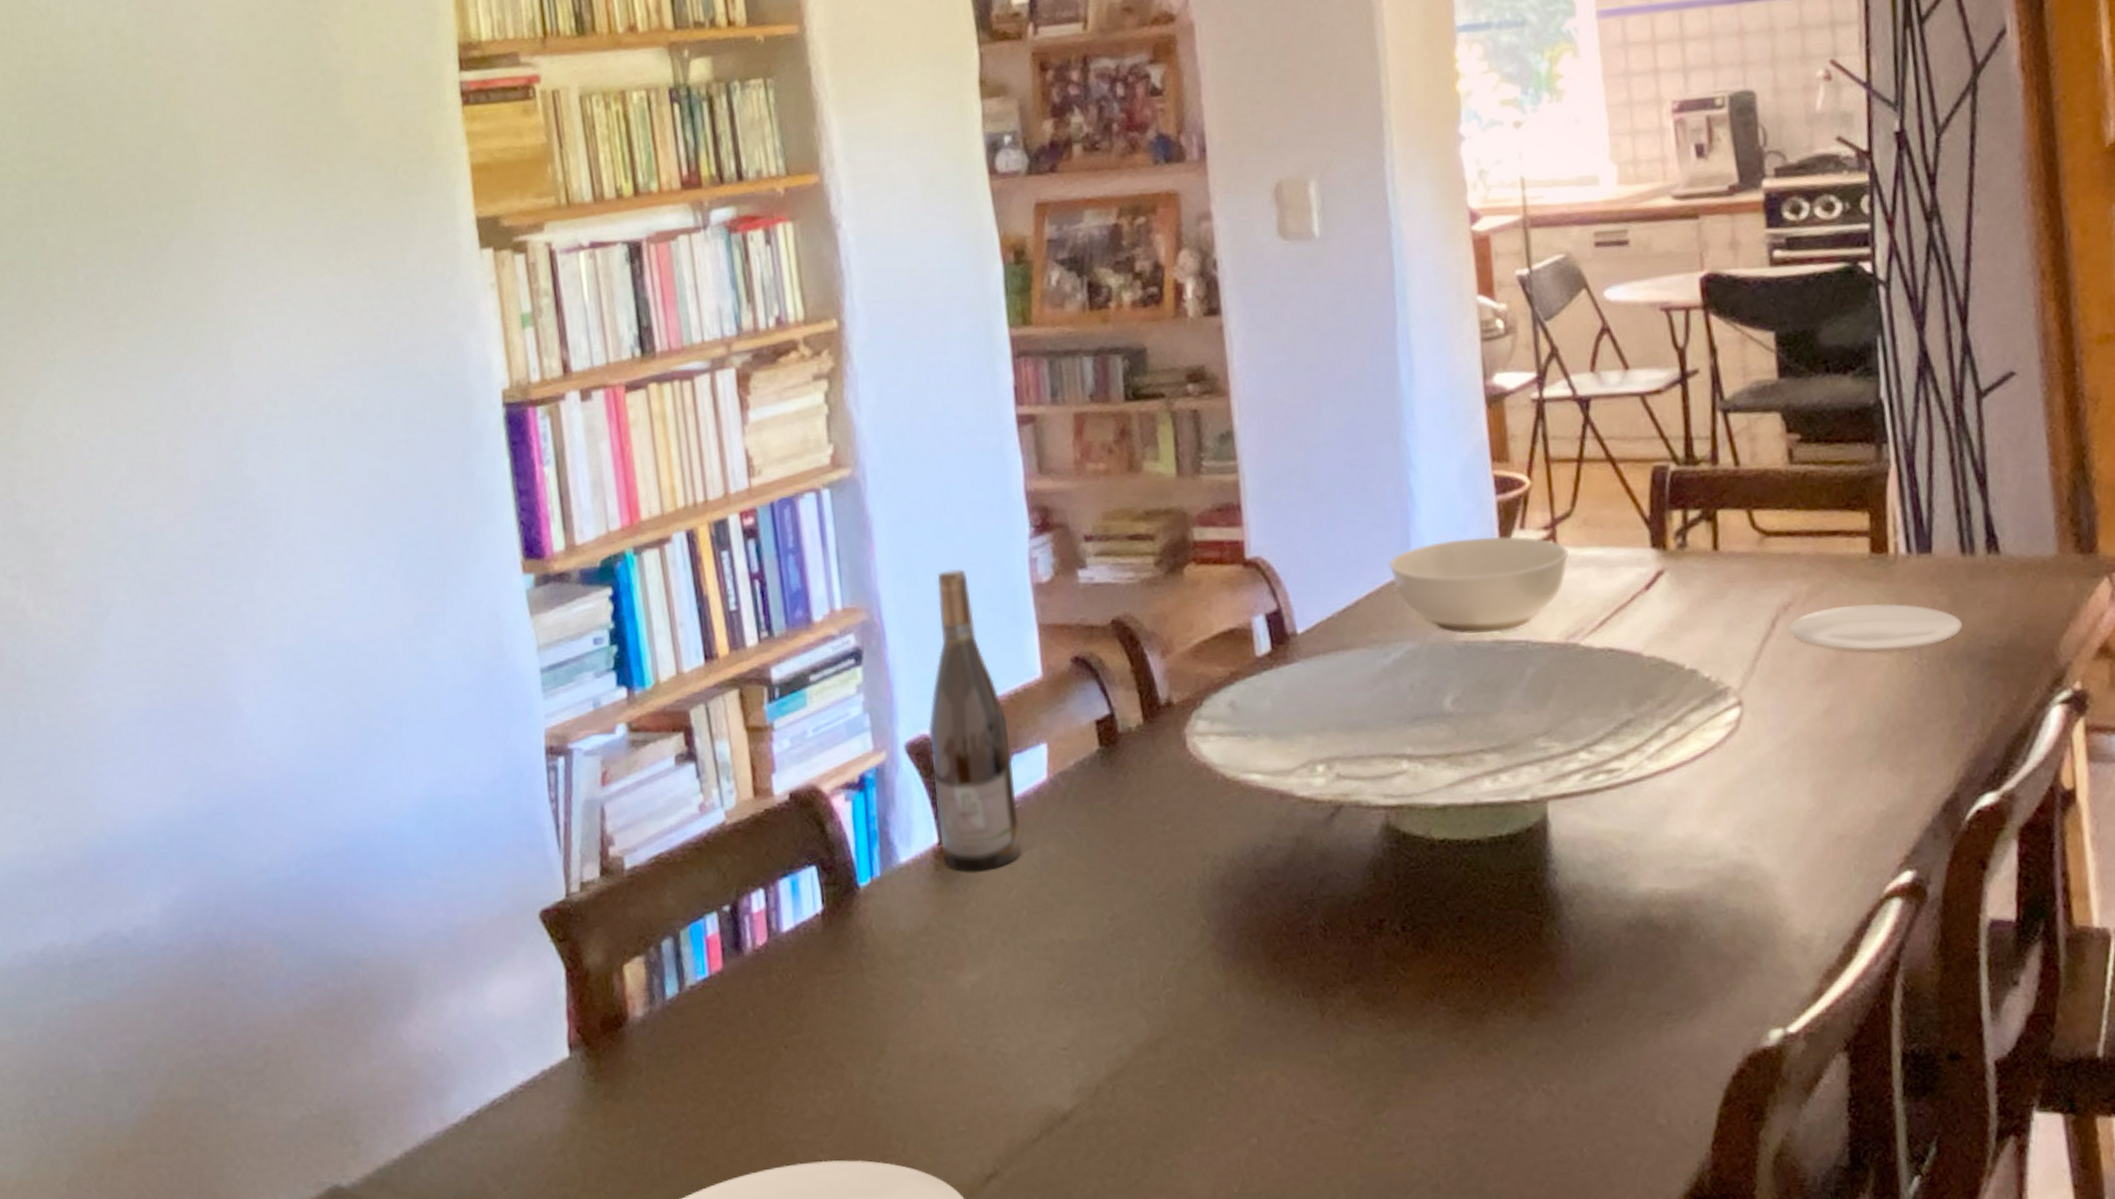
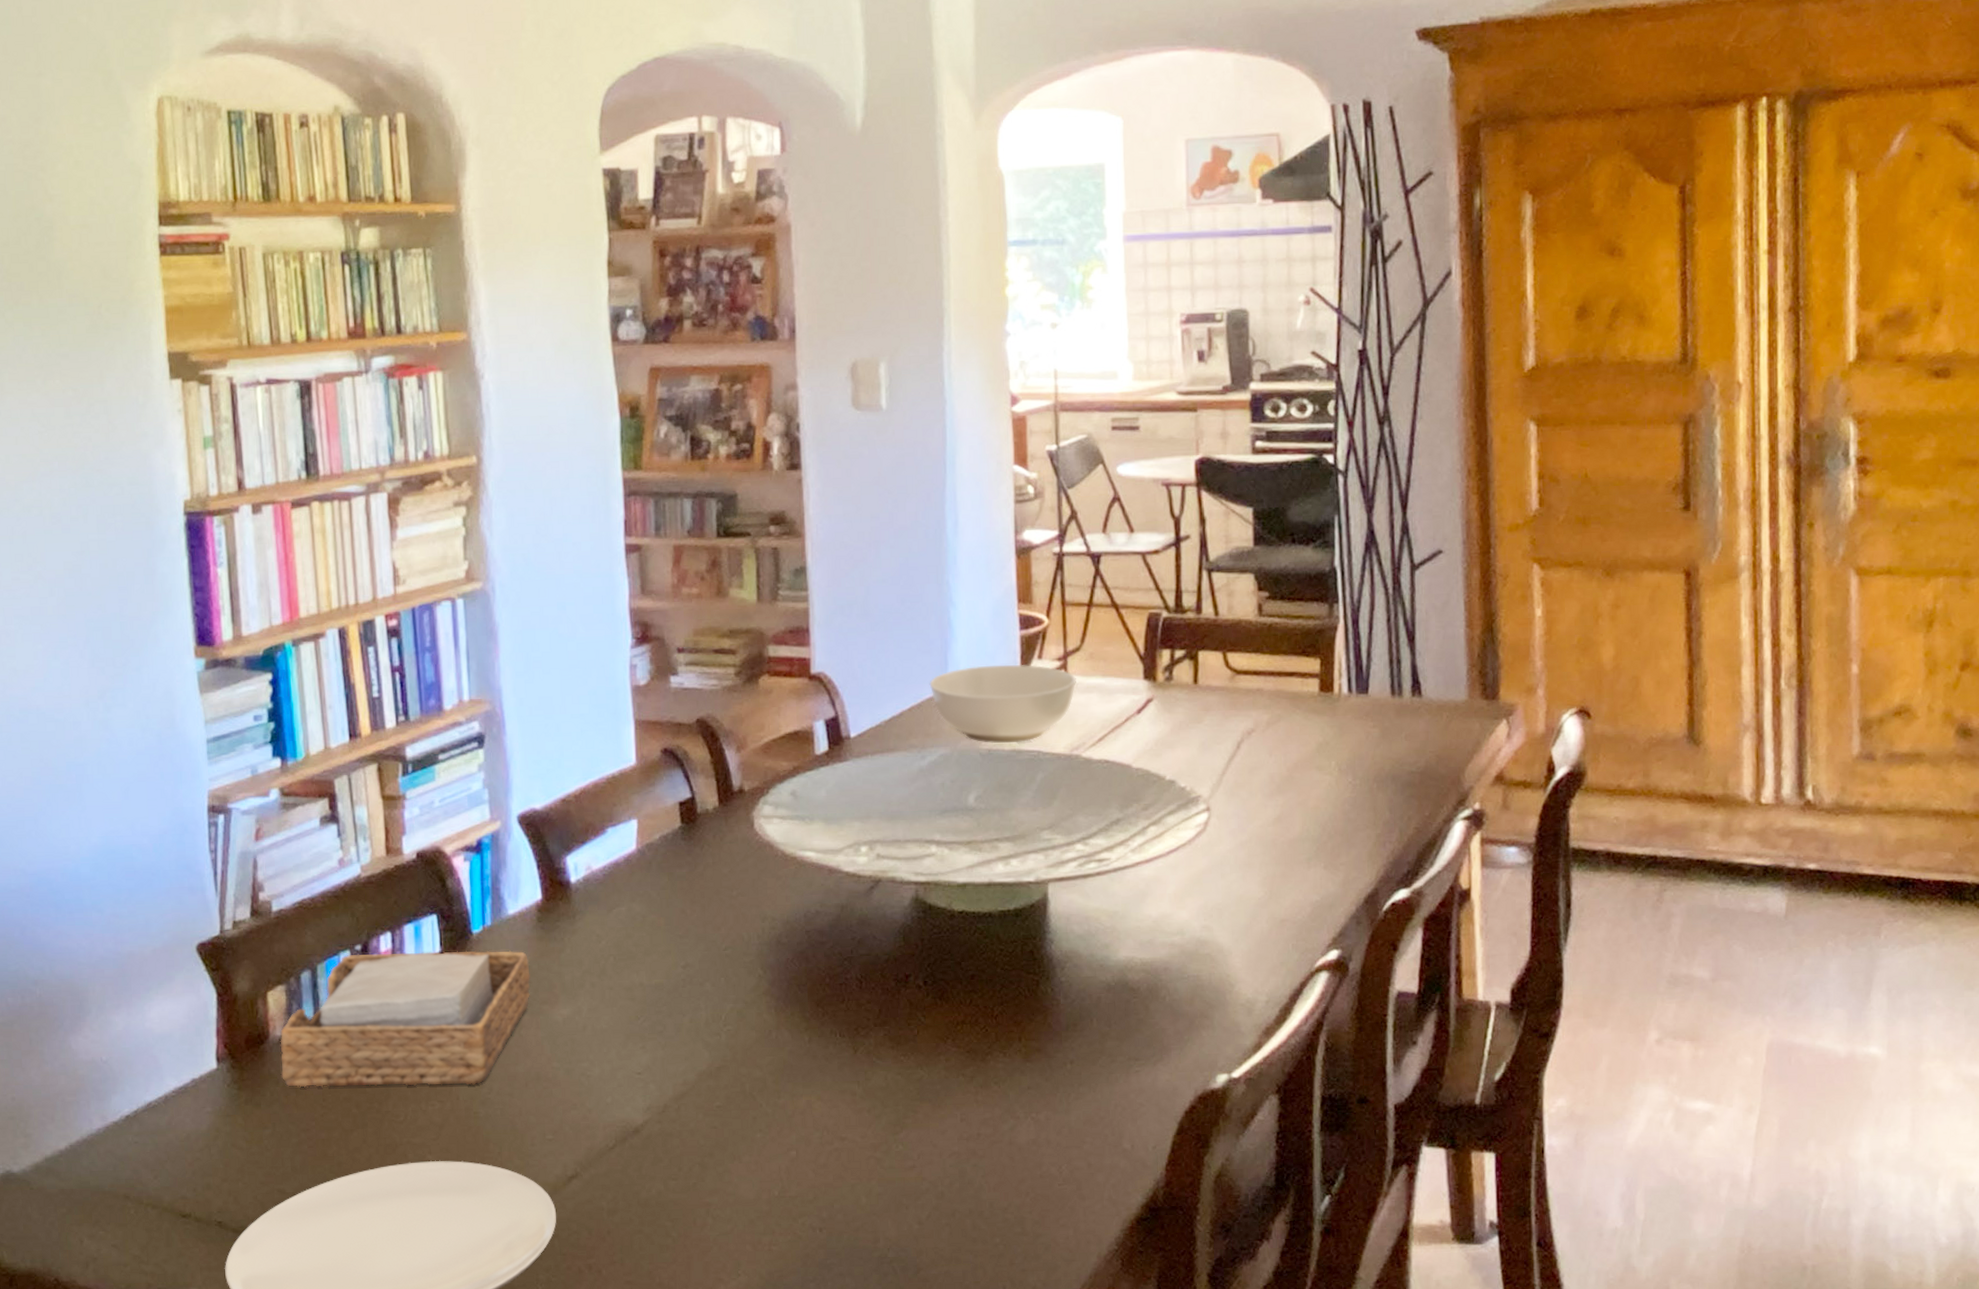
napkin holder: none [641,906,931,1078] -> present [280,950,531,1088]
wine bottle: present [927,568,1021,871] -> none [537,670,611,923]
plate: present [1788,603,1962,653] -> none [1250,733,1389,773]

